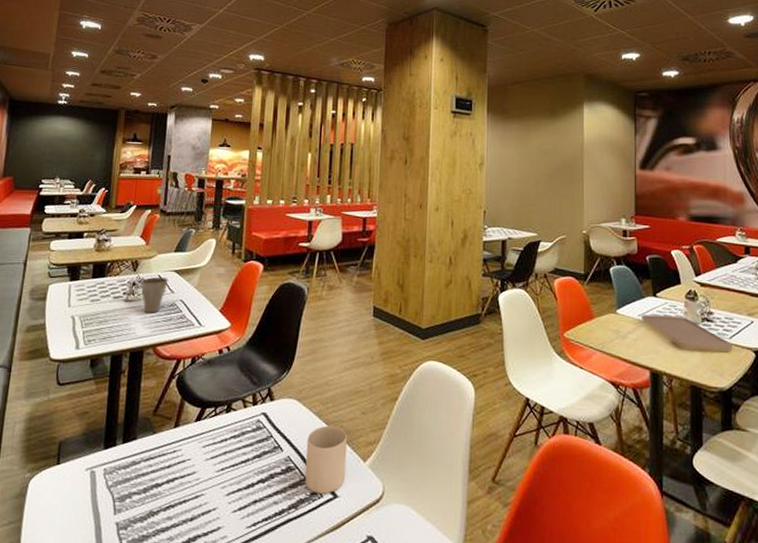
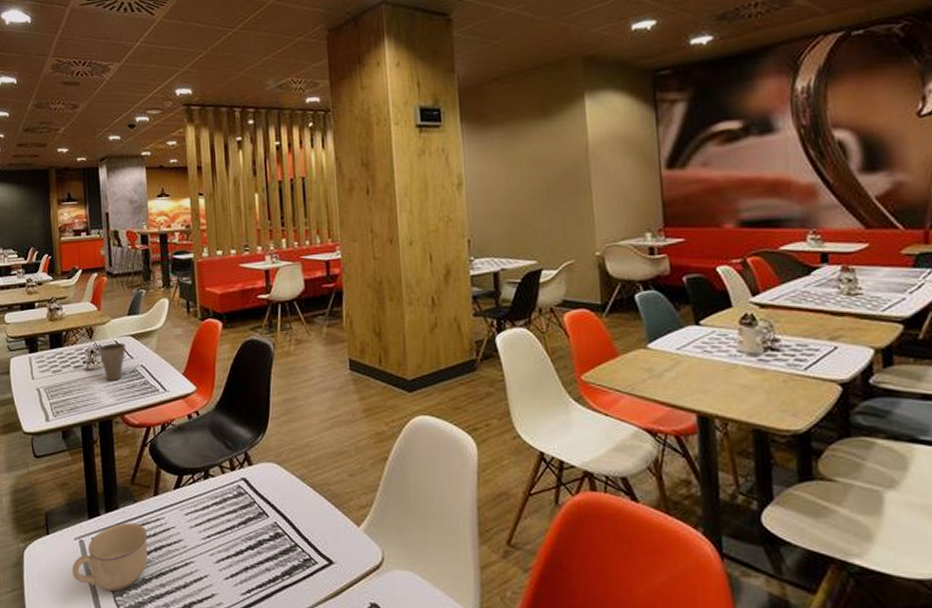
cup: none [77,454,162,525] -> present [72,523,148,592]
mug: present [304,425,348,494] -> none [293,489,340,560]
tray: present [641,314,733,353] -> none [680,347,809,388]

